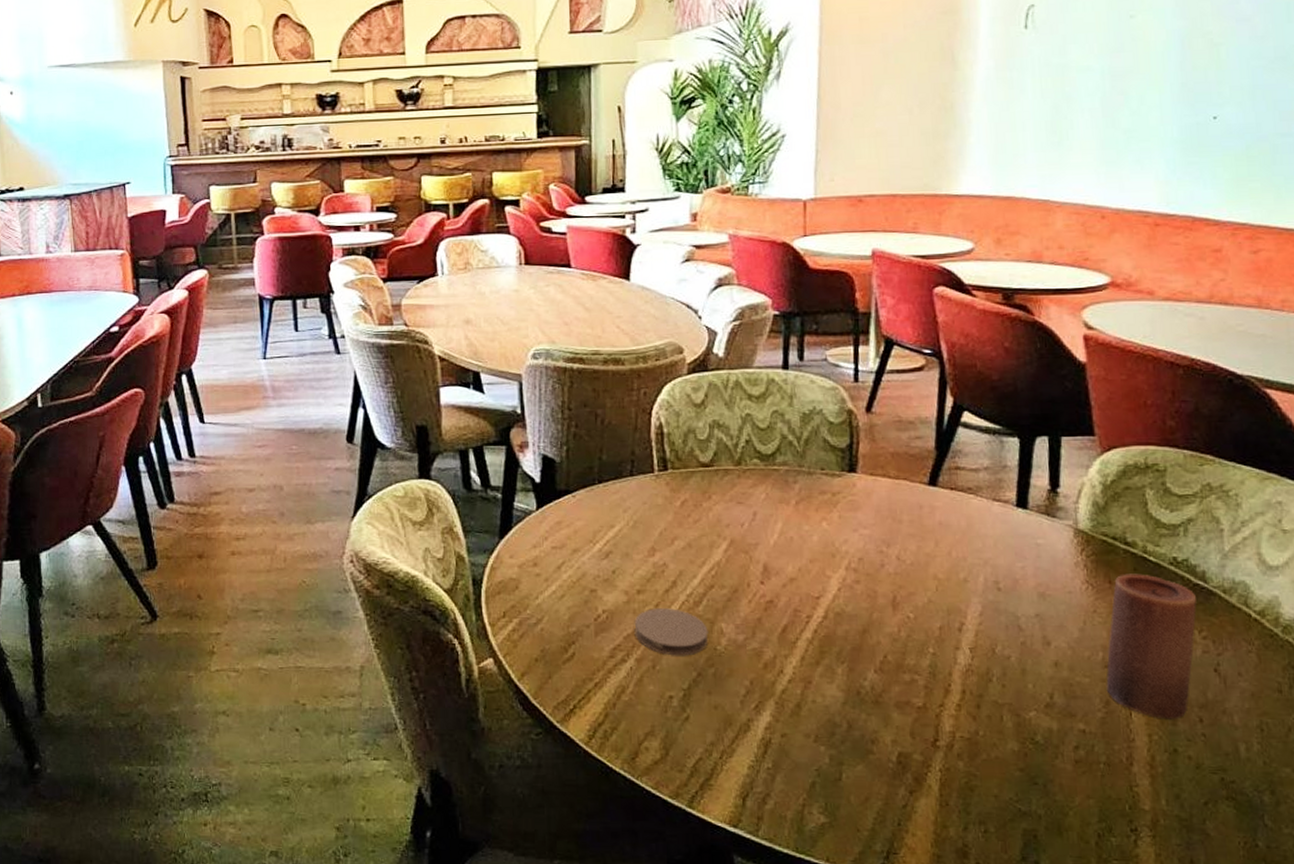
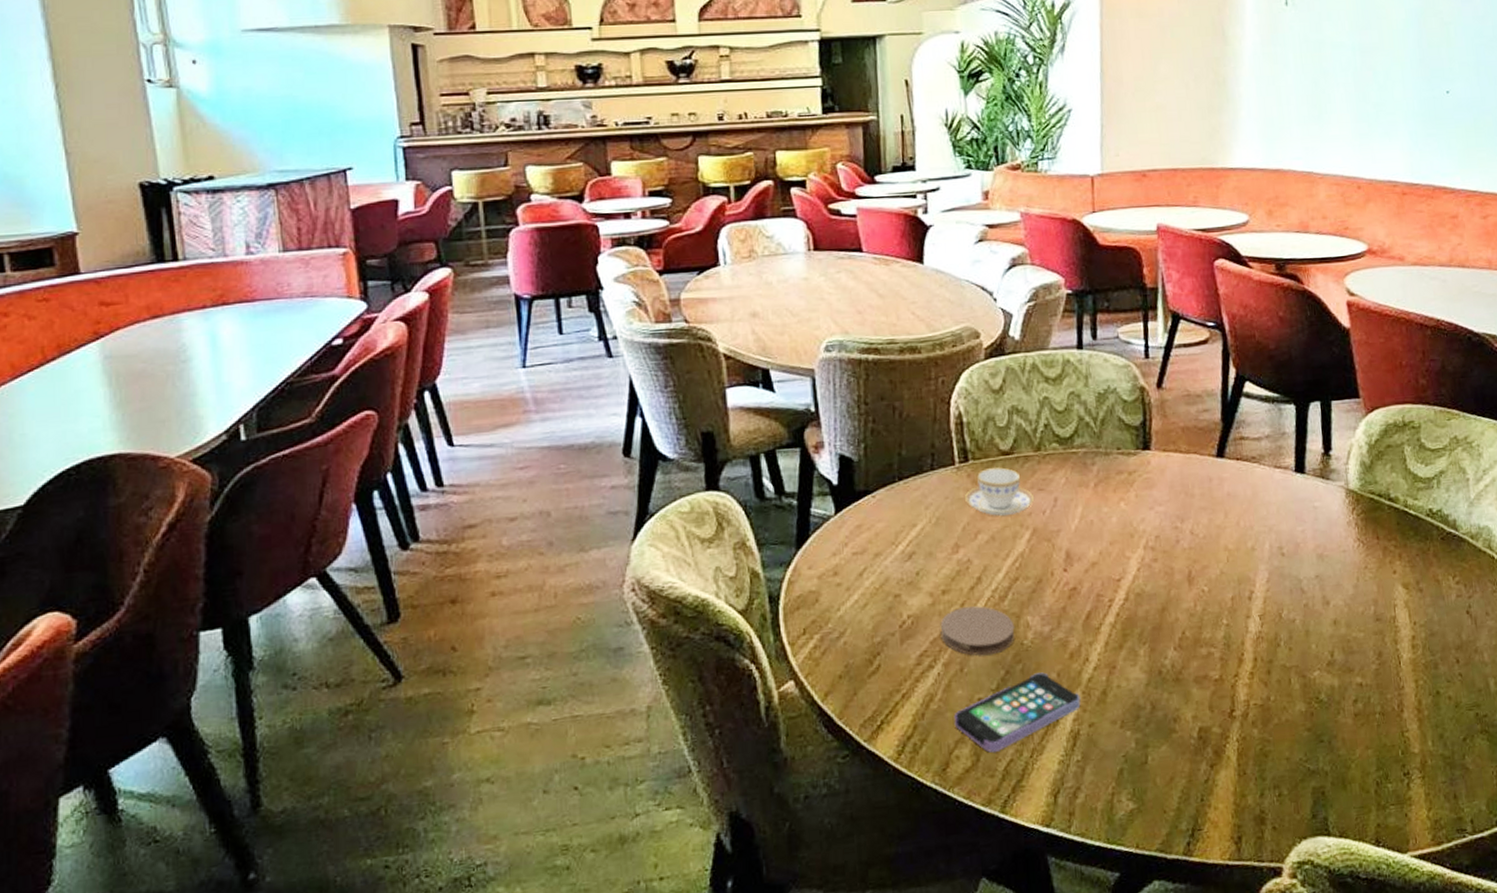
smartphone: none [644,679,773,749] -> present [954,672,1081,753]
teacup: none [663,477,733,524] -> present [965,467,1035,516]
candle: present [1106,573,1197,720] -> none [1378,527,1450,664]

